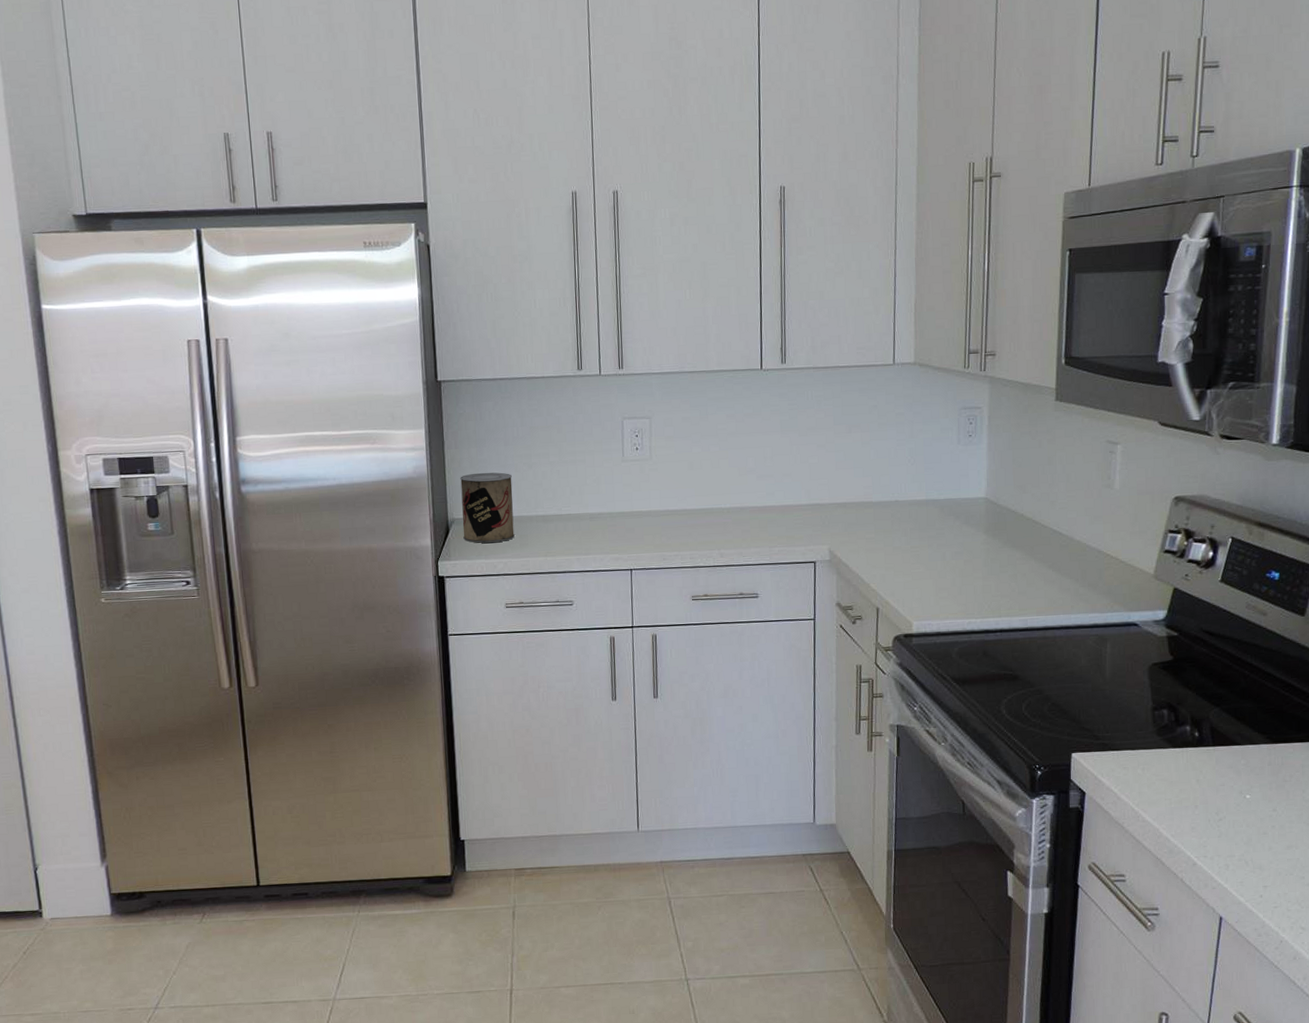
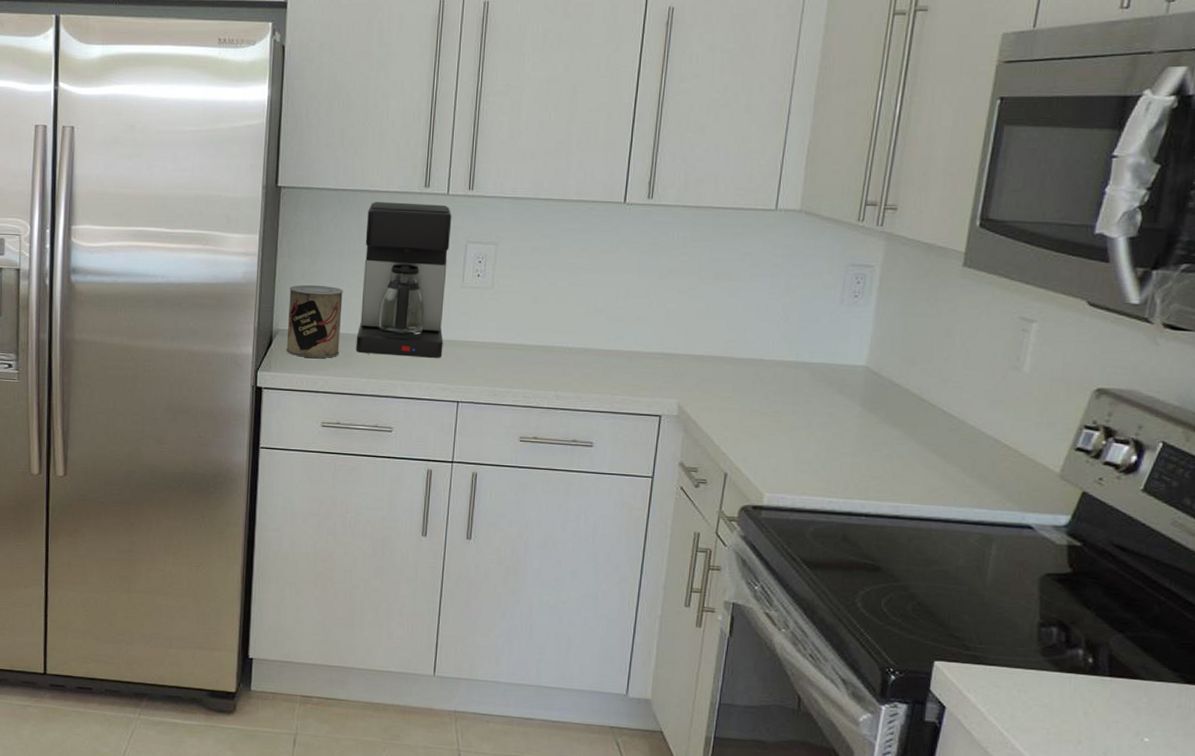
coffee maker: none [527,385,612,534] -> present [356,202,452,359]

